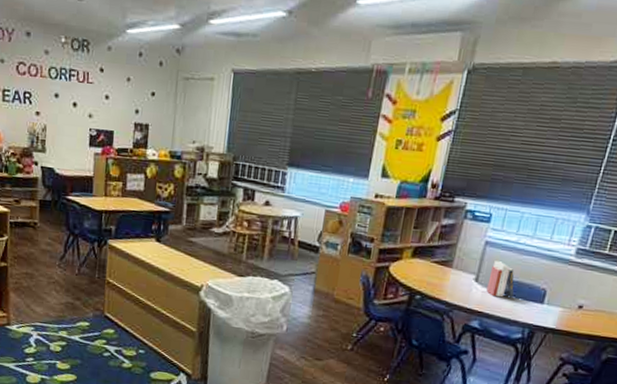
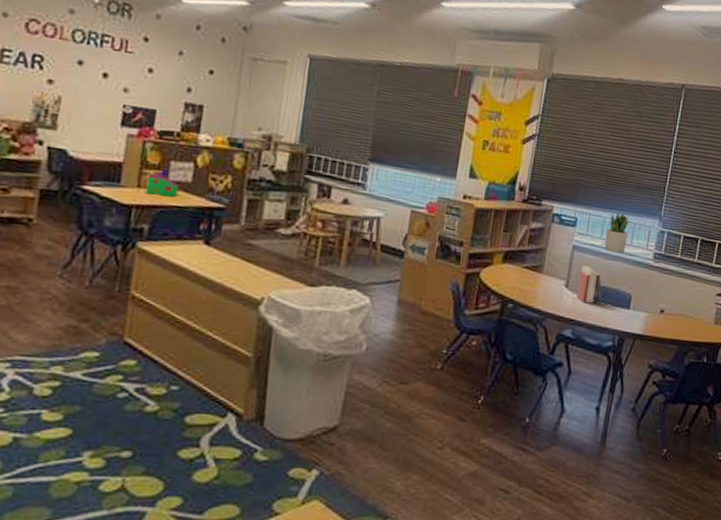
toy house: none [110,180,135,204] -> present [145,168,179,197]
planter: none [519,207,552,249] -> present [604,212,630,254]

